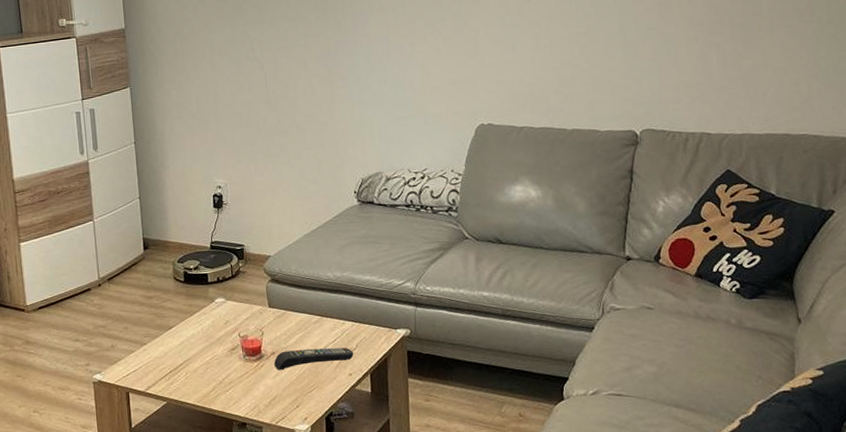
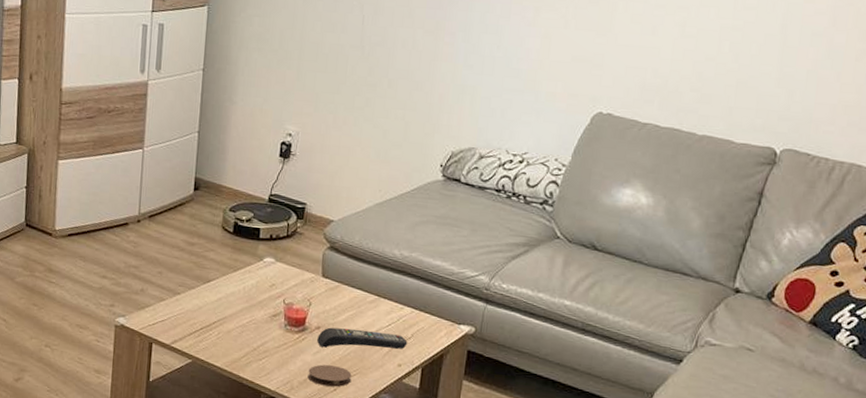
coaster: none [271,385,311,405] -> present [308,364,352,387]

